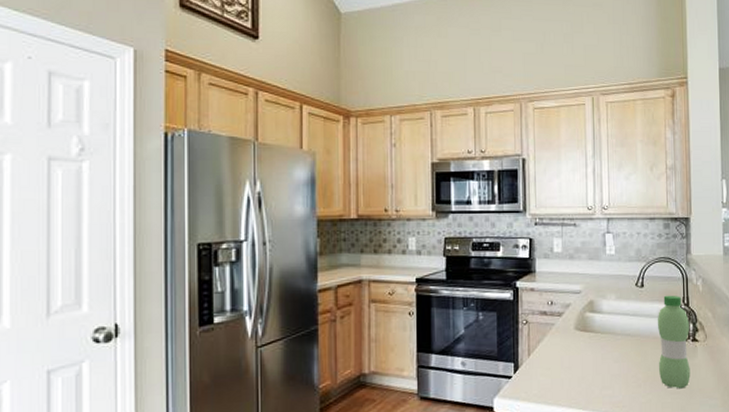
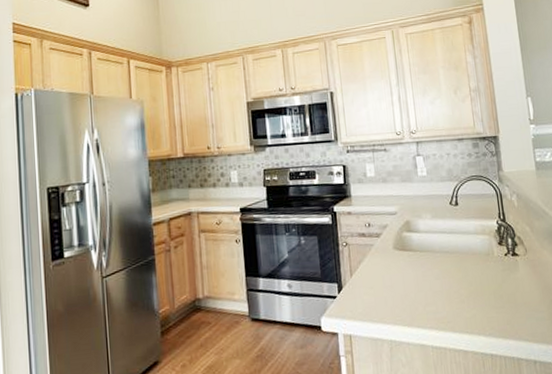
water bottle: present [658,295,690,389] -> none [475,211,514,303]

